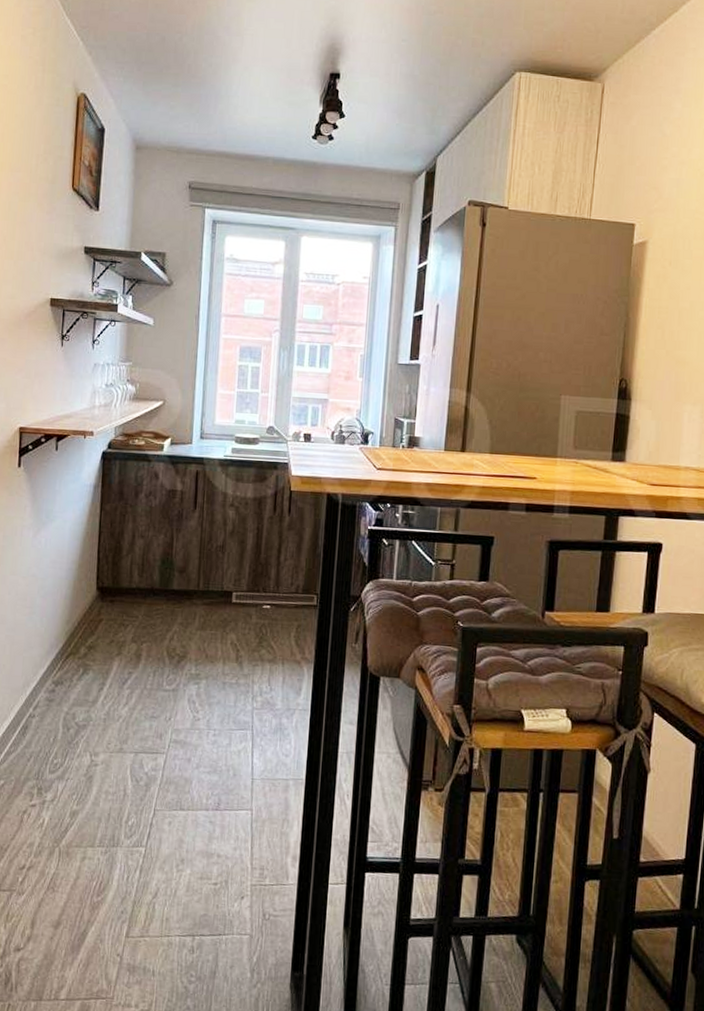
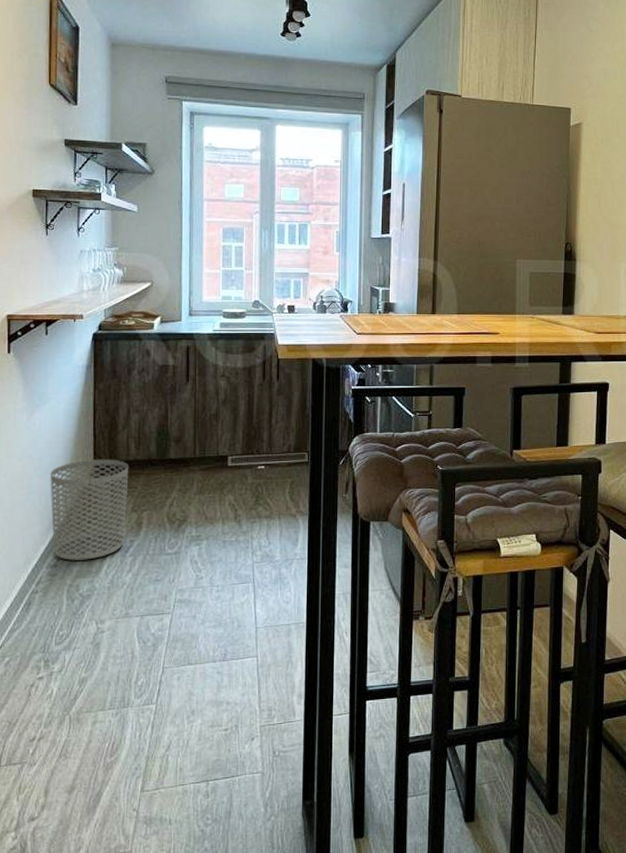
waste bin: none [52,583,131,689] -> present [50,459,129,561]

